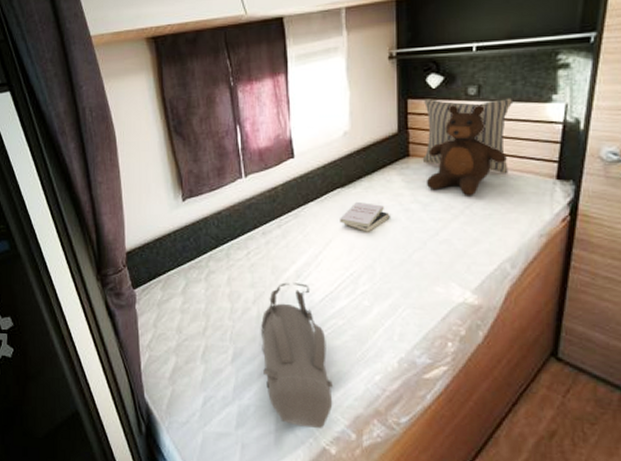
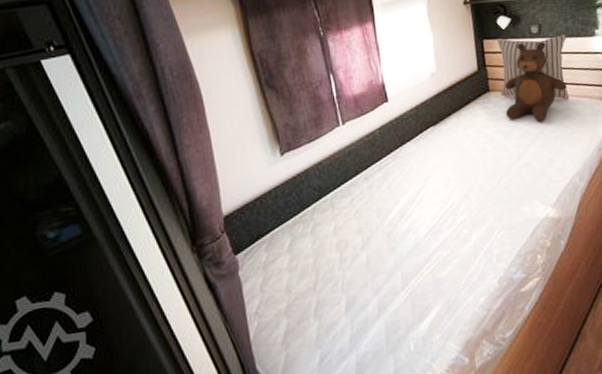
backpack: present [260,282,333,430] -> none [370,221,446,363]
books: present [340,202,390,232] -> none [435,137,479,165]

